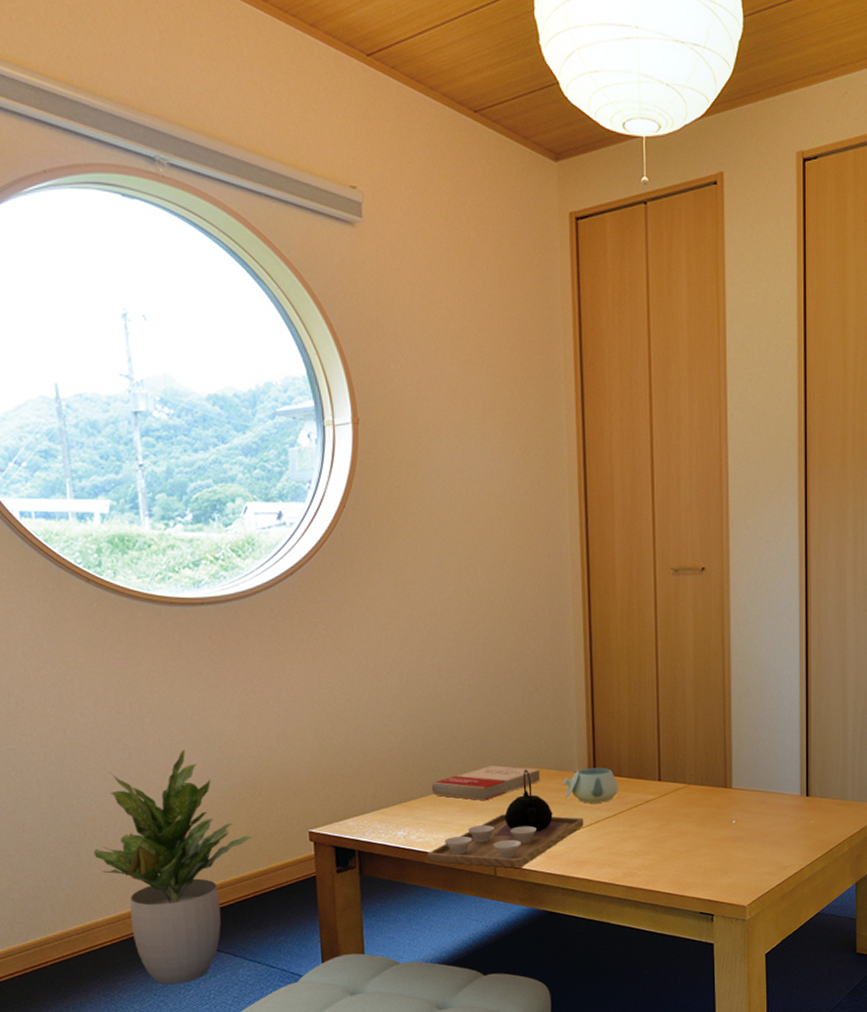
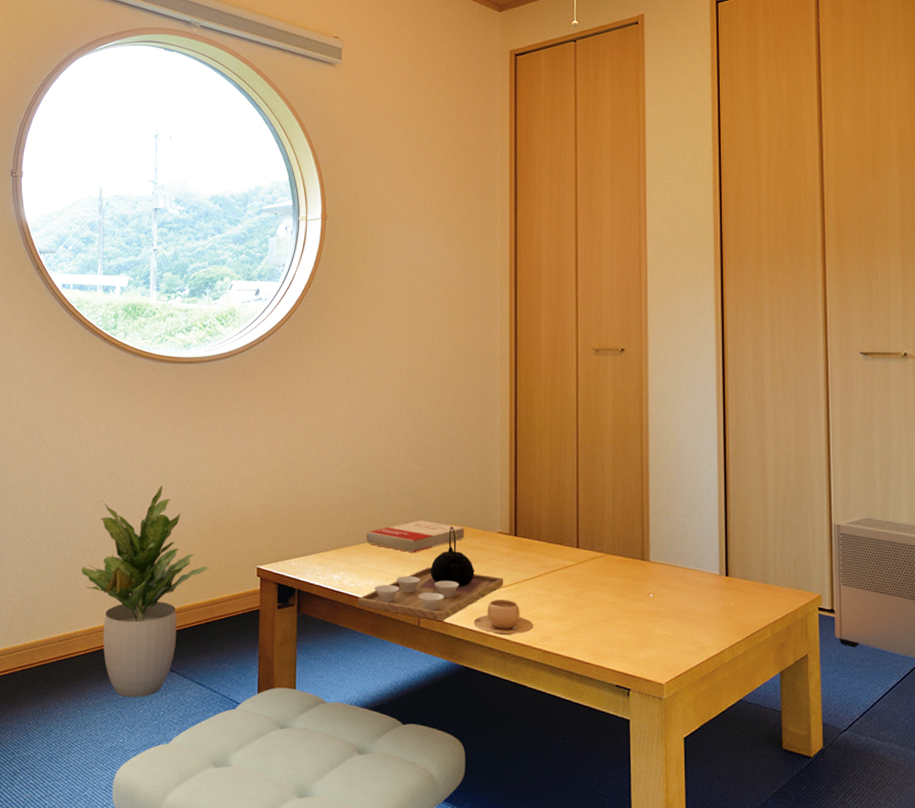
teacup: none [553,840,617,876] -> present [473,599,534,635]
teapot: present [563,767,618,803] -> none [486,530,537,565]

